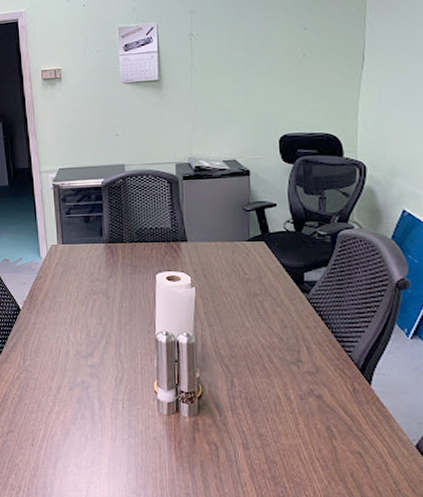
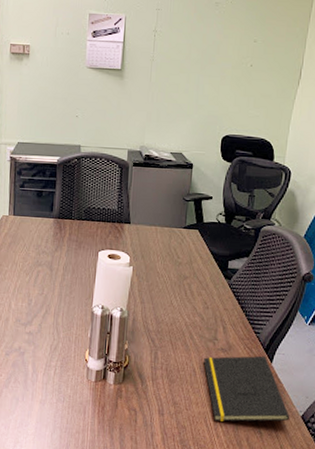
notepad: none [288,377,402,455] -> present [203,355,290,422]

